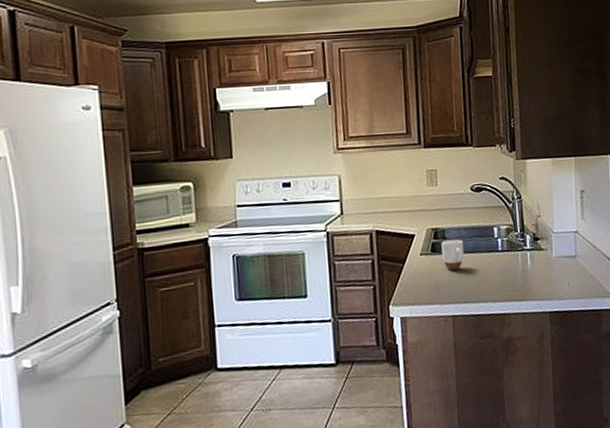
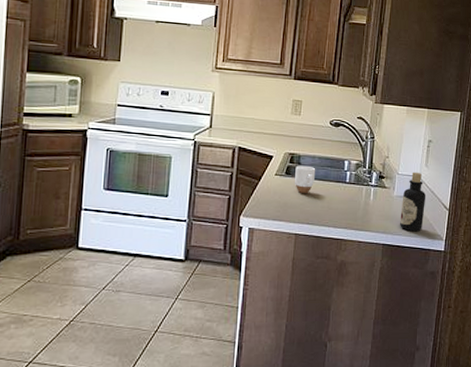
bottle: none [562,227,590,293] -> present [400,172,426,232]

